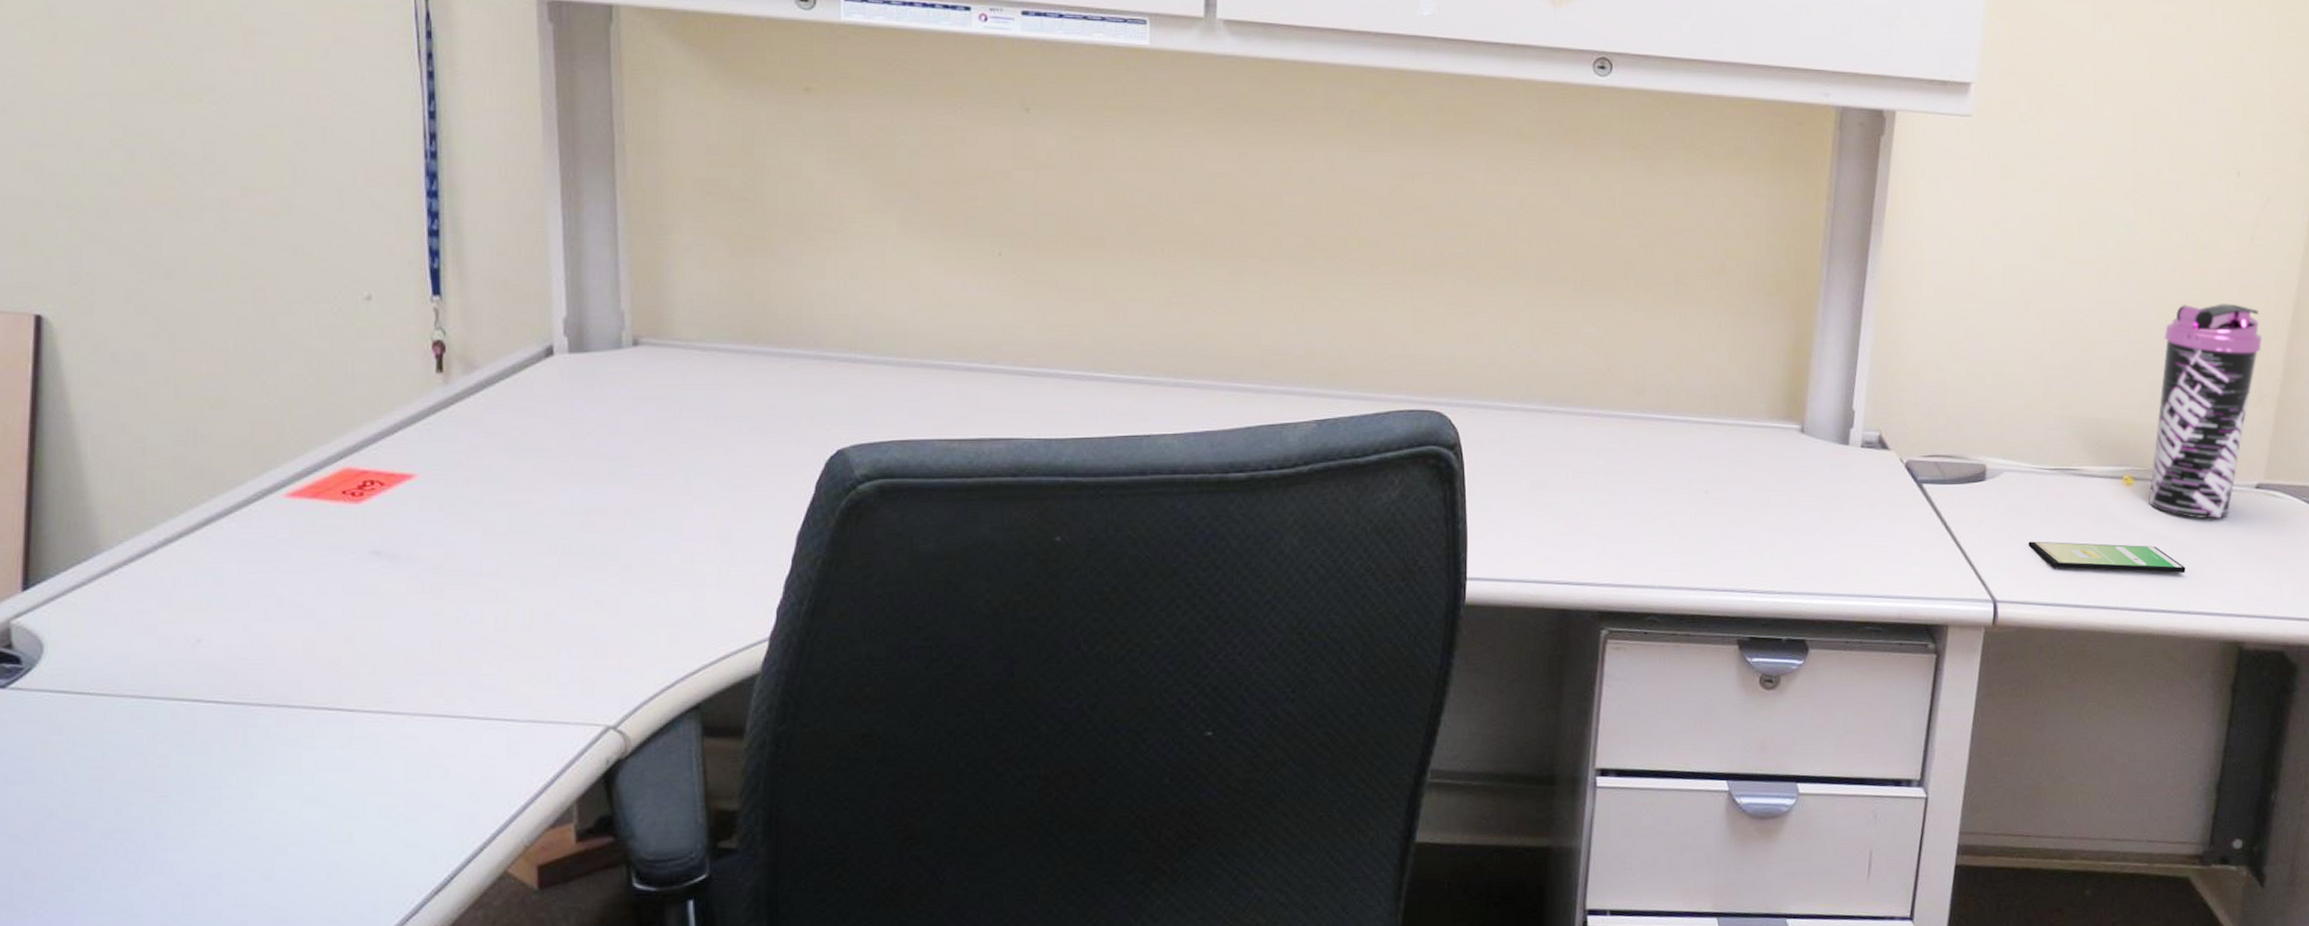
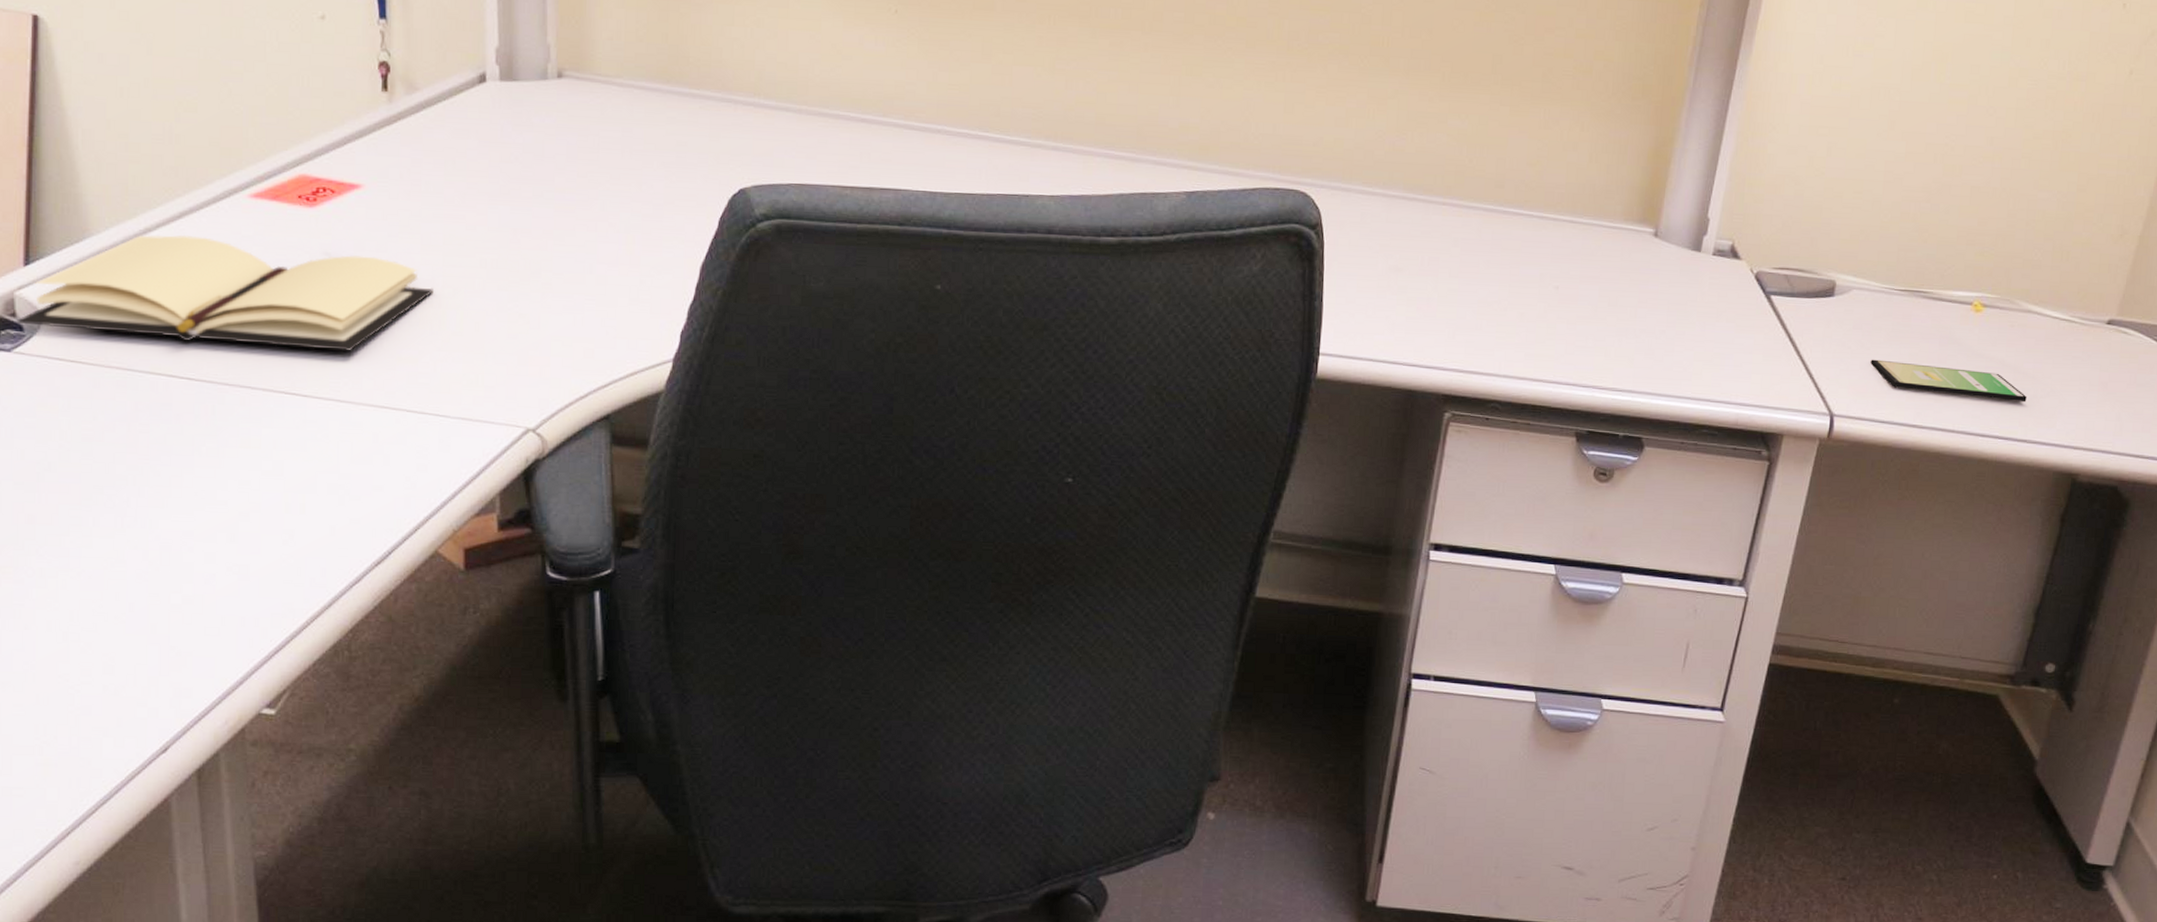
book: none [13,543,500,660] -> present [16,234,435,353]
water bottle: present [2149,303,2263,519] -> none [1996,135,2131,352]

